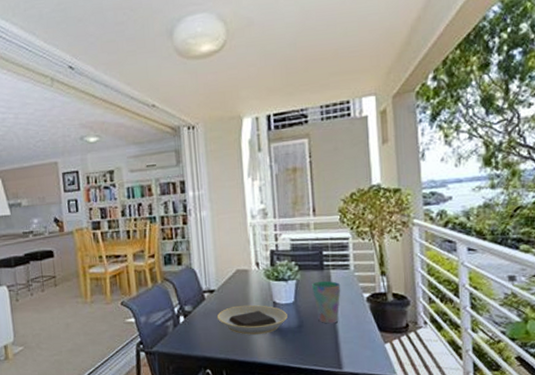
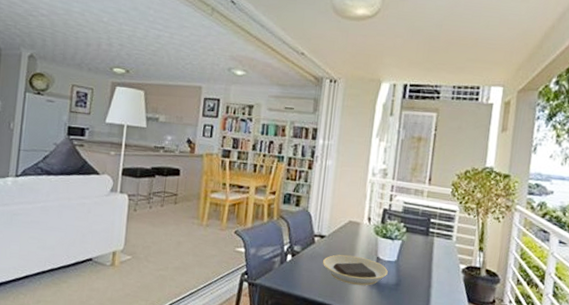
cup: present [311,280,341,324] -> none [414,245,441,288]

